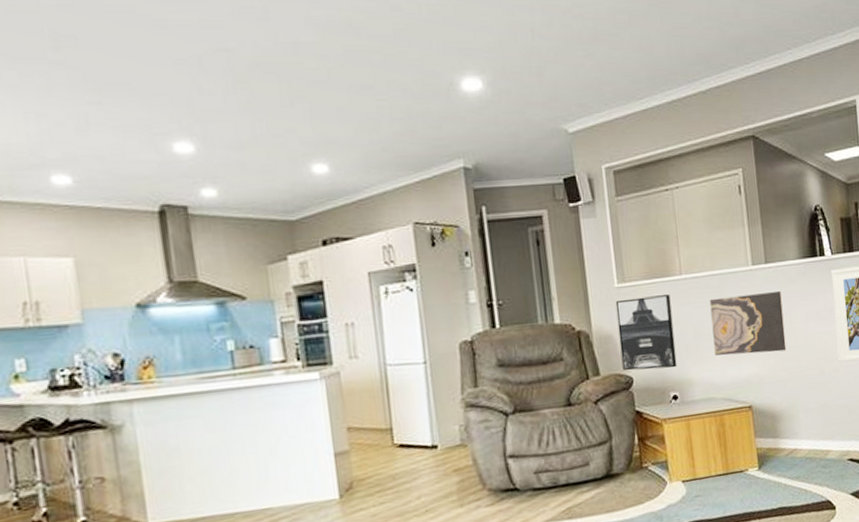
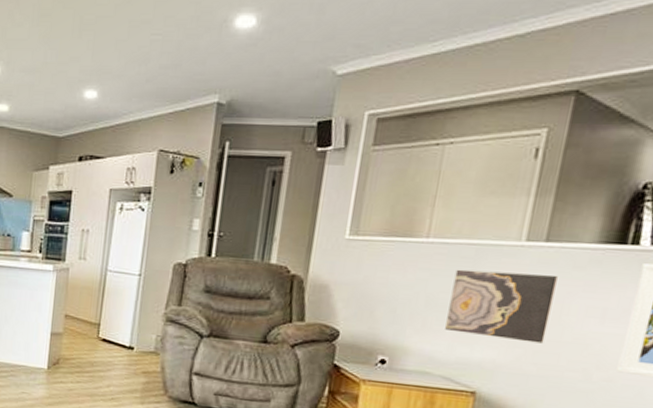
wall art: present [615,294,677,371] -> none [330,252,408,332]

